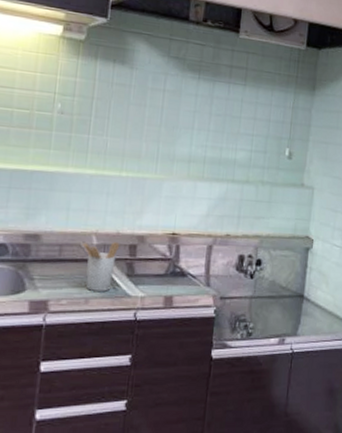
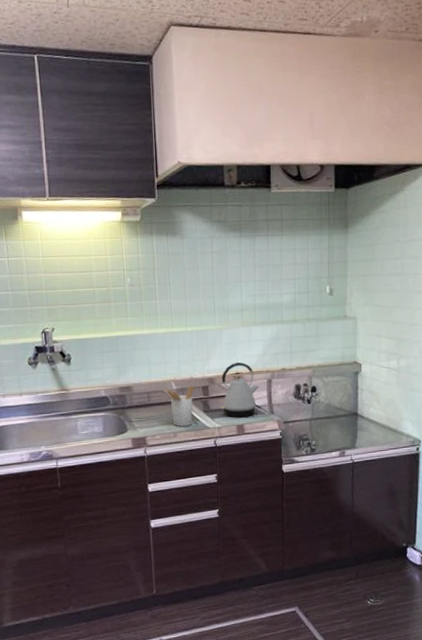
kettle: none [147,221,198,288] -> present [220,362,260,418]

